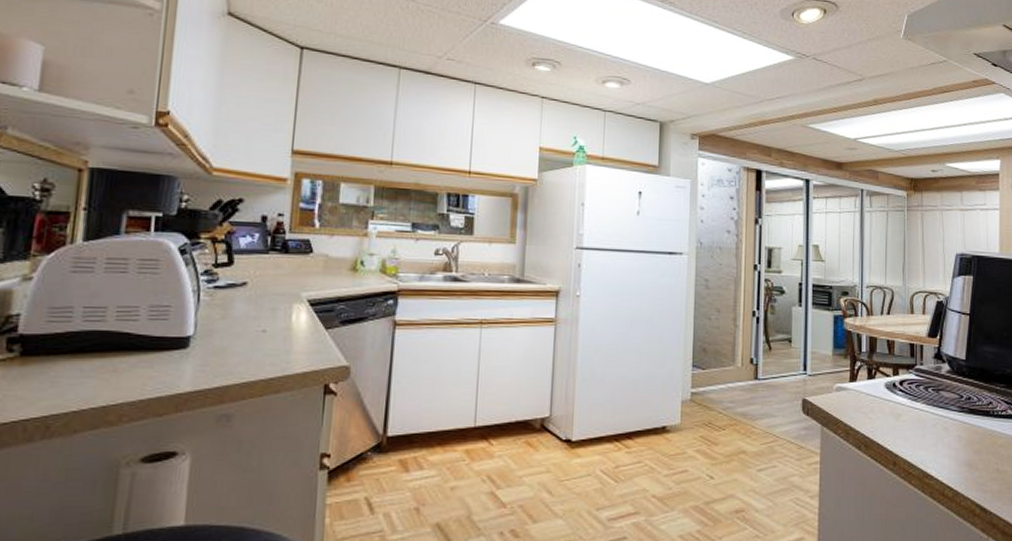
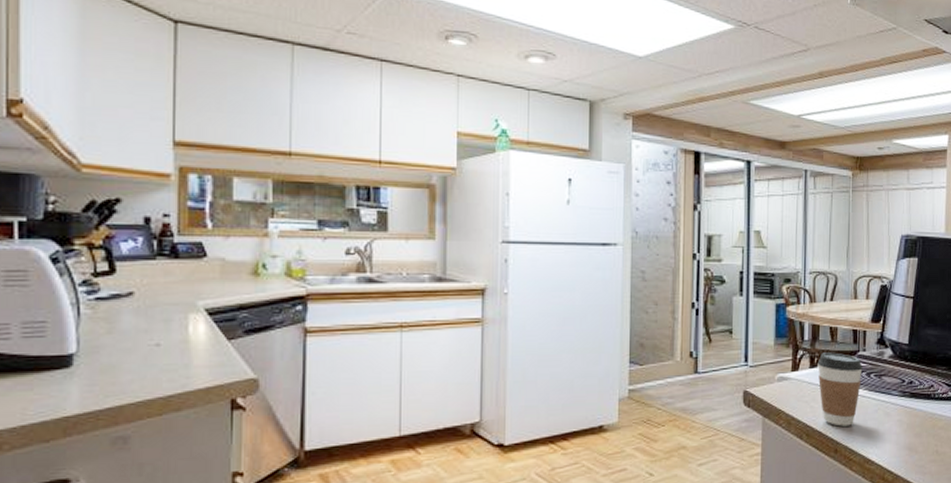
coffee cup: none [875,365,920,439] -> present [818,352,863,426]

